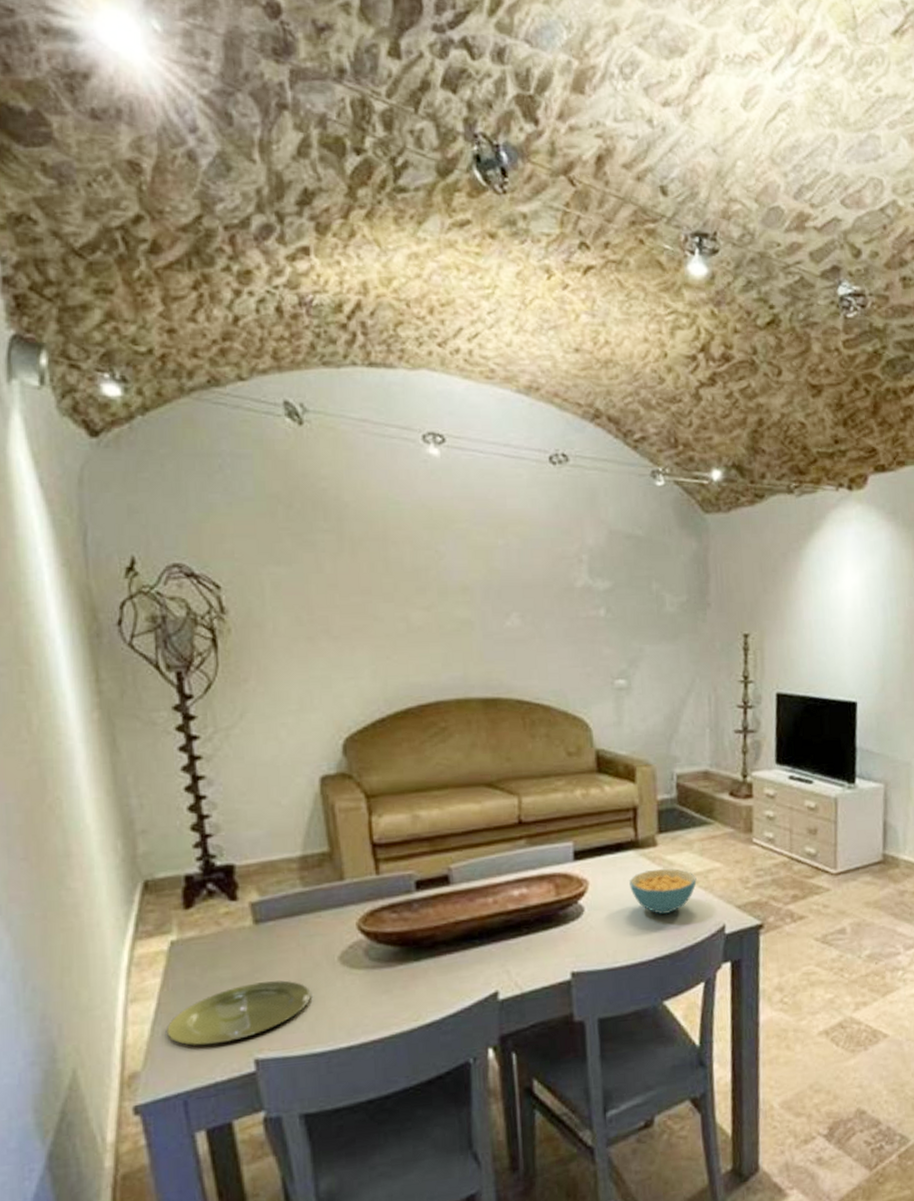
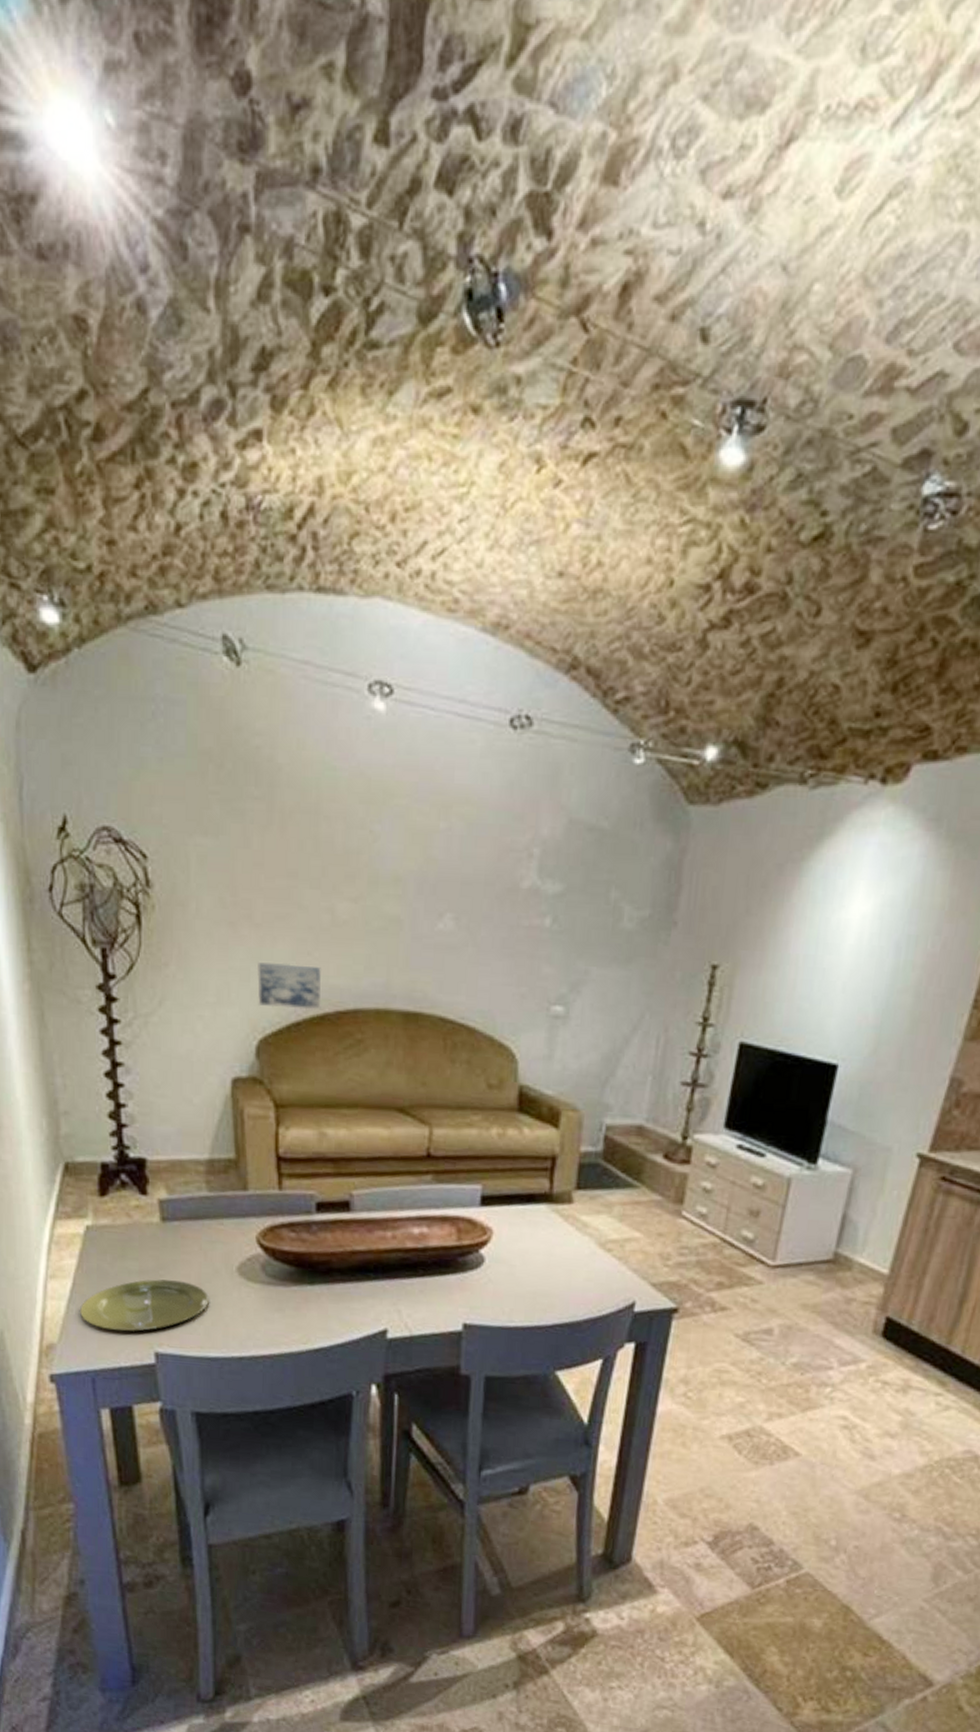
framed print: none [337,667,404,708] -> present [256,962,322,1010]
cereal bowl: present [629,868,697,915] -> none [536,1228,611,1280]

